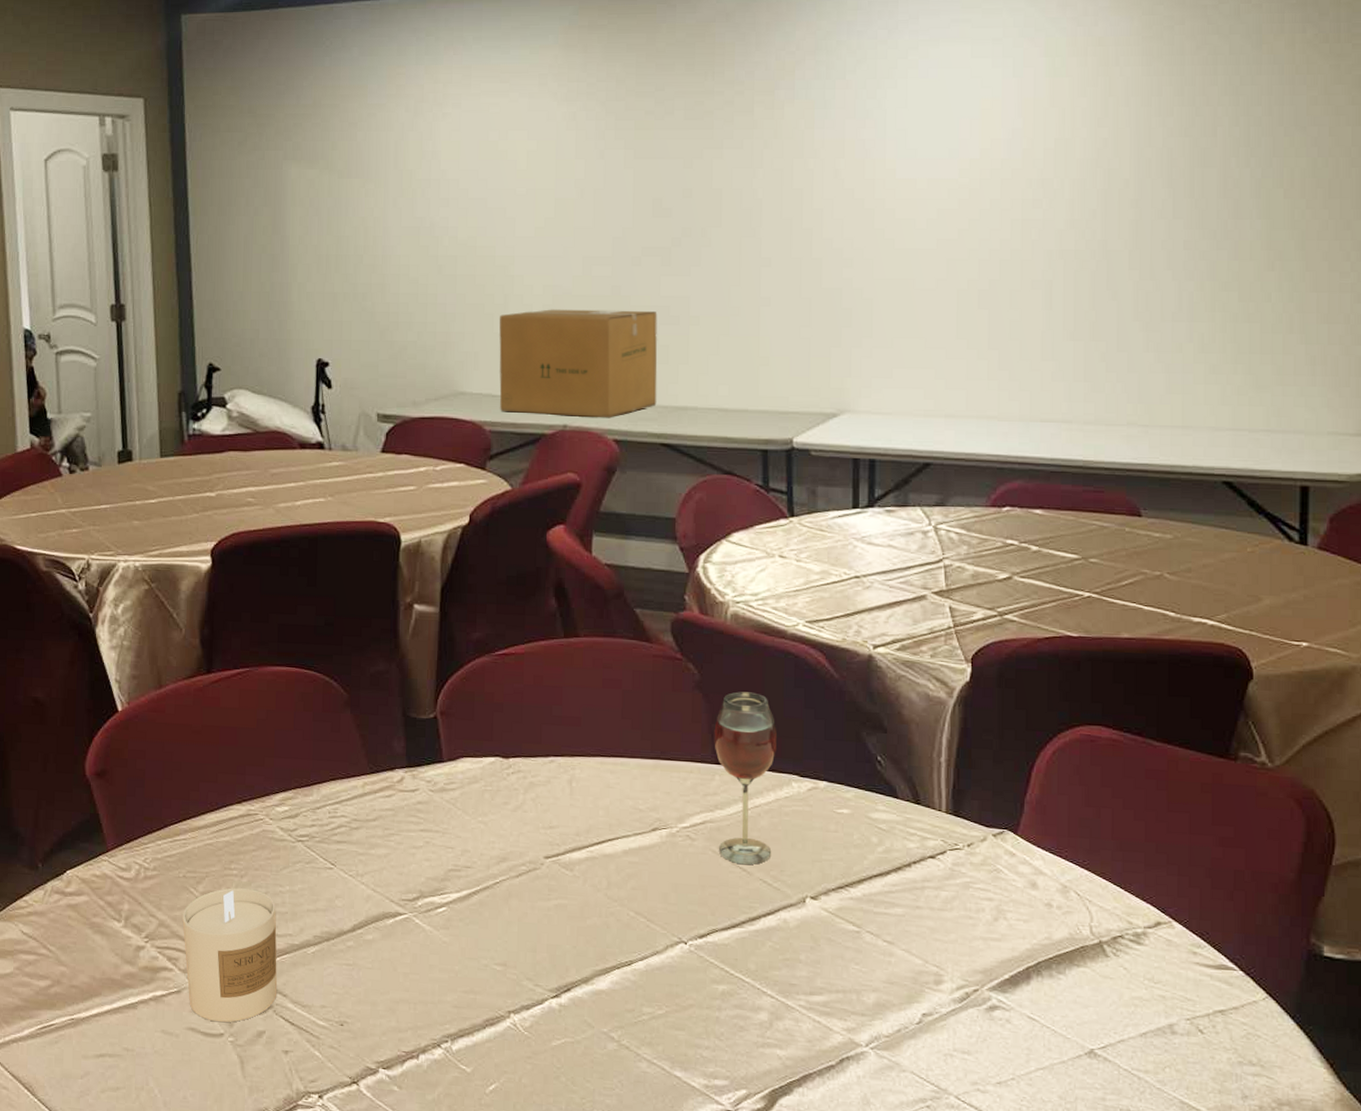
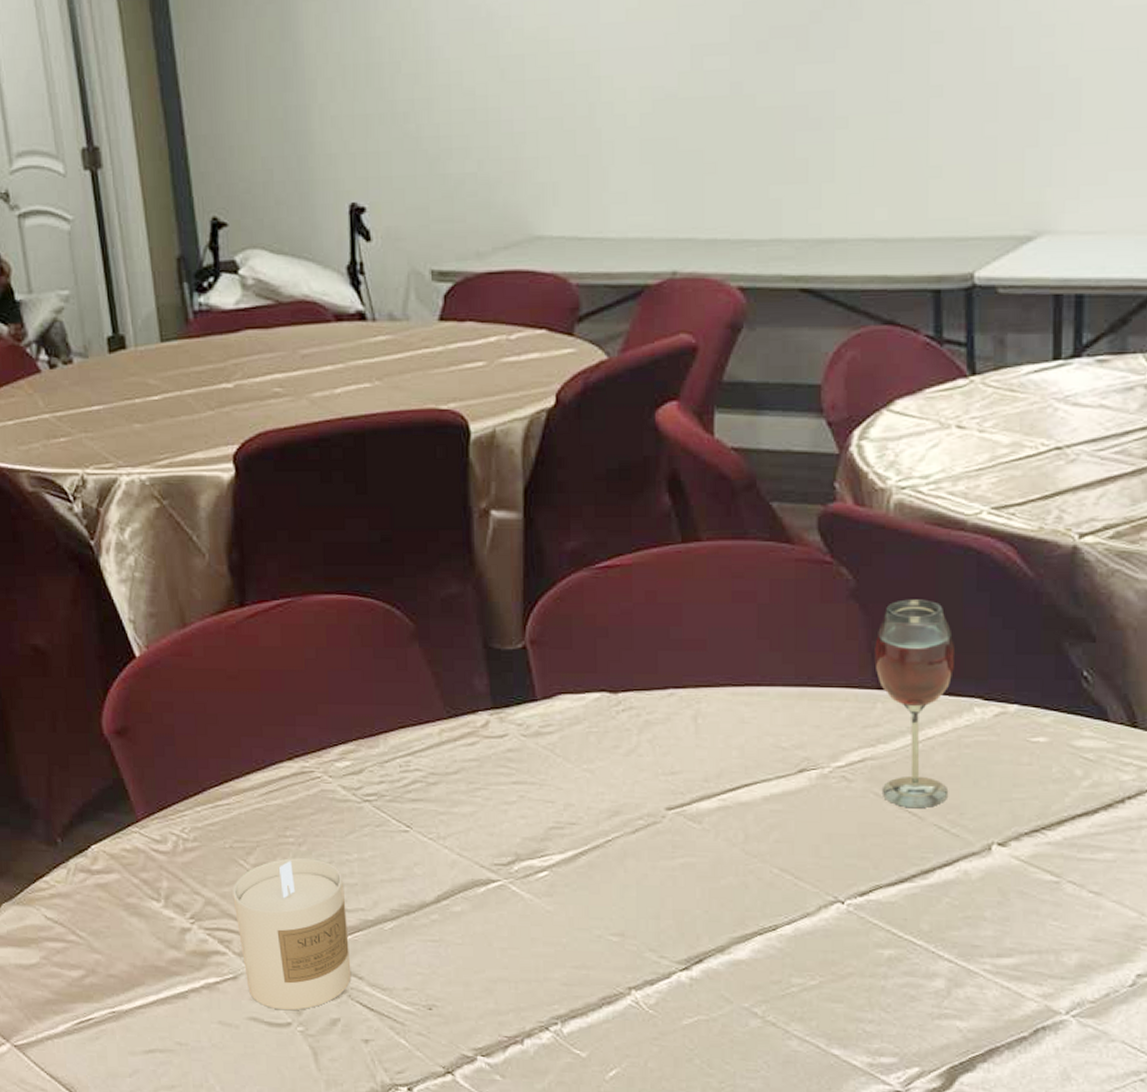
box: present [499,309,657,419] -> none [584,114,794,261]

